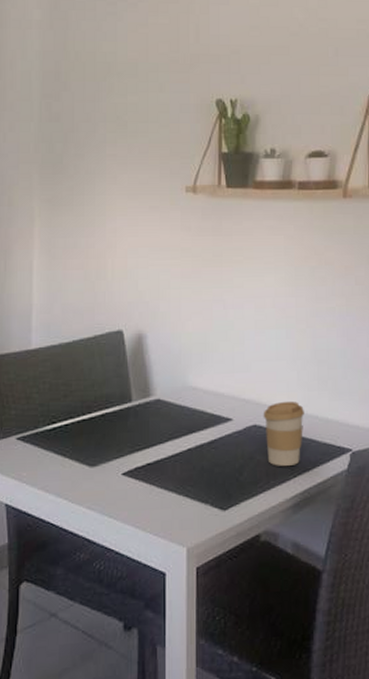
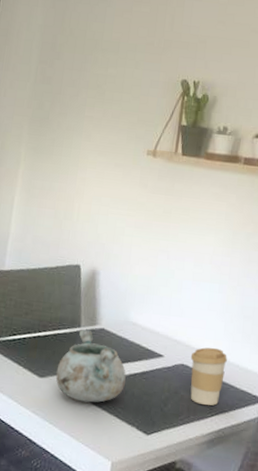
decorative bowl: none [109,403,193,487] -> present [55,329,127,403]

